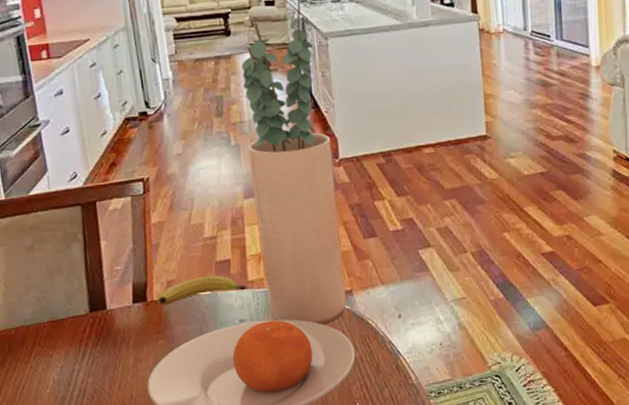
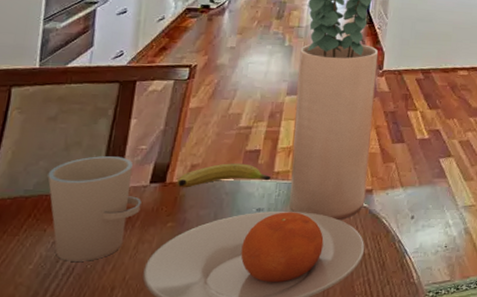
cup: none [40,279,131,384] -> present [48,156,142,261]

